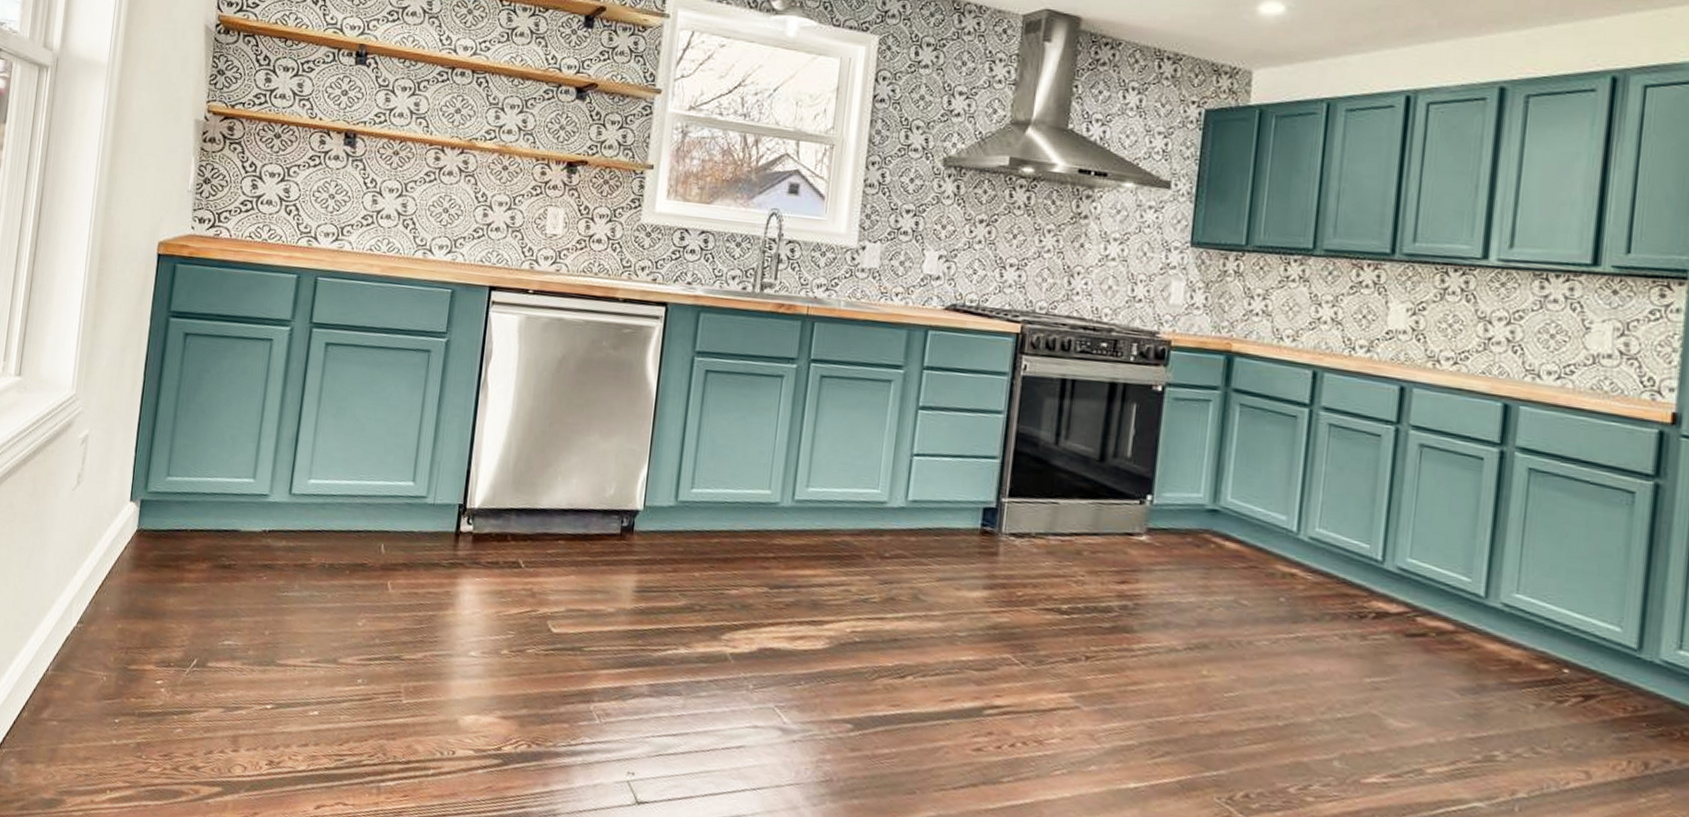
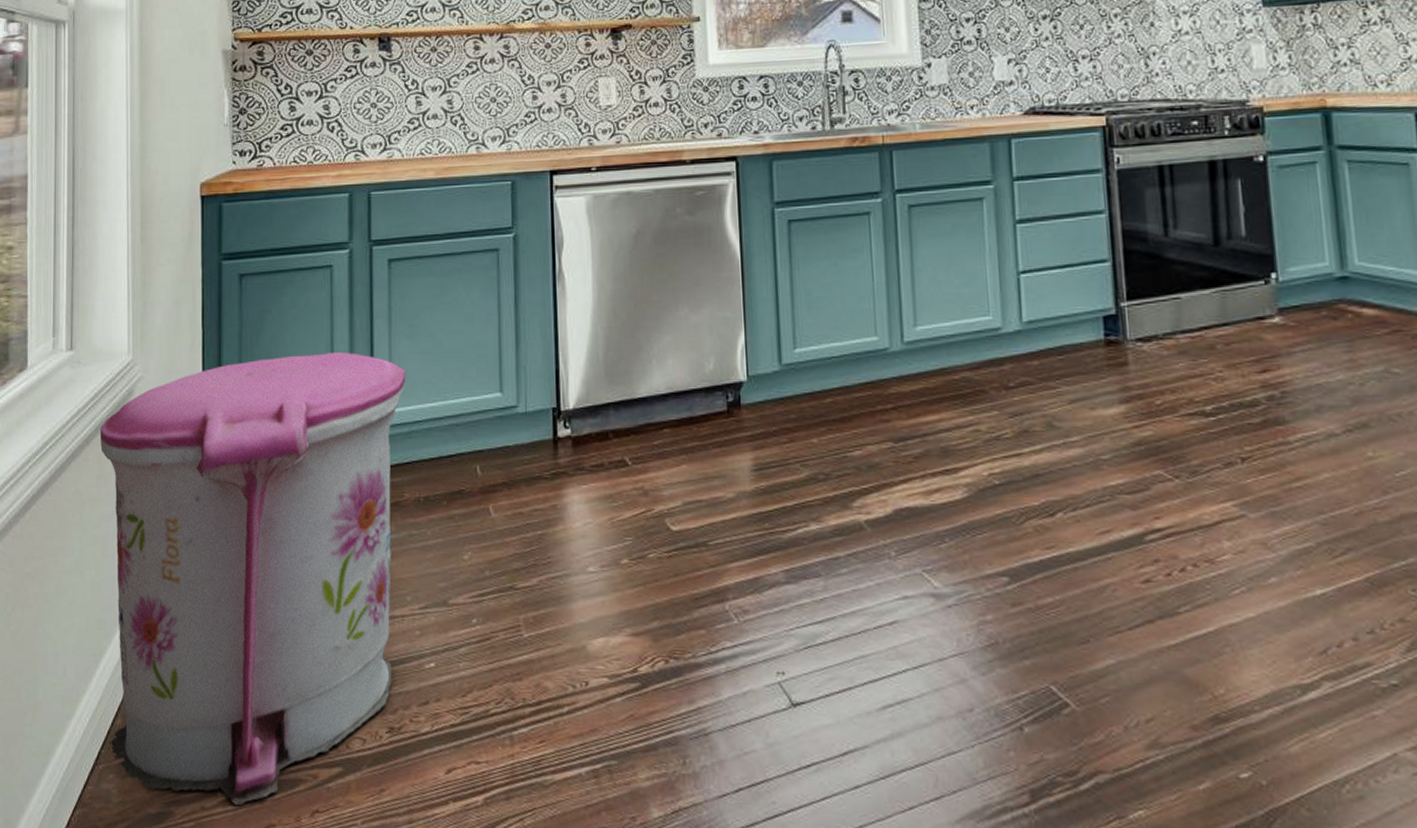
trash can: none [14,413,328,805] -> present [99,351,406,805]

